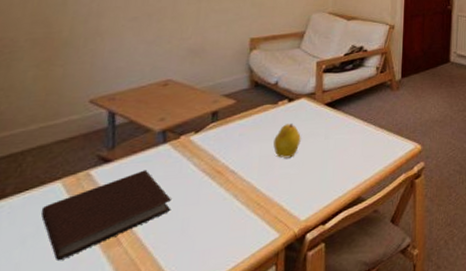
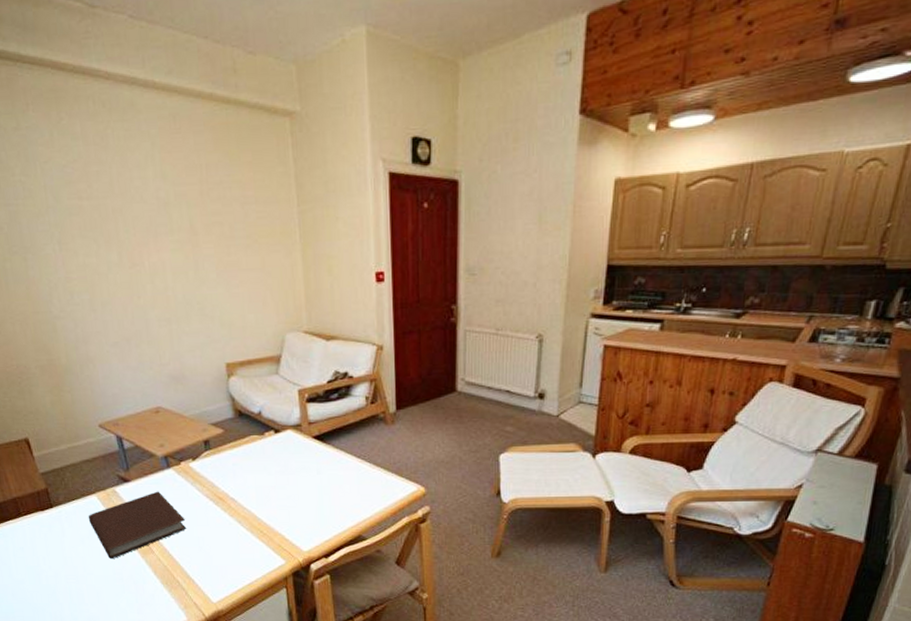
fruit: present [273,123,301,159] -> none [266,456,293,491]

